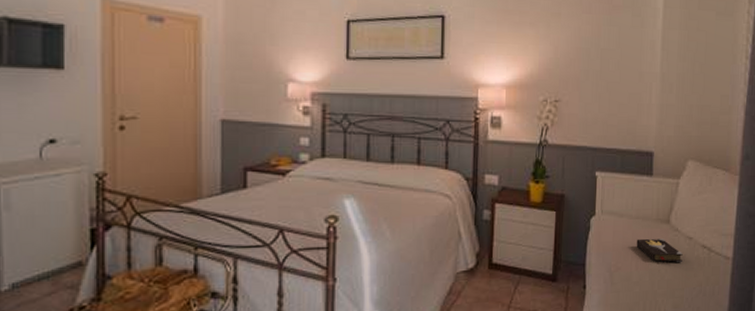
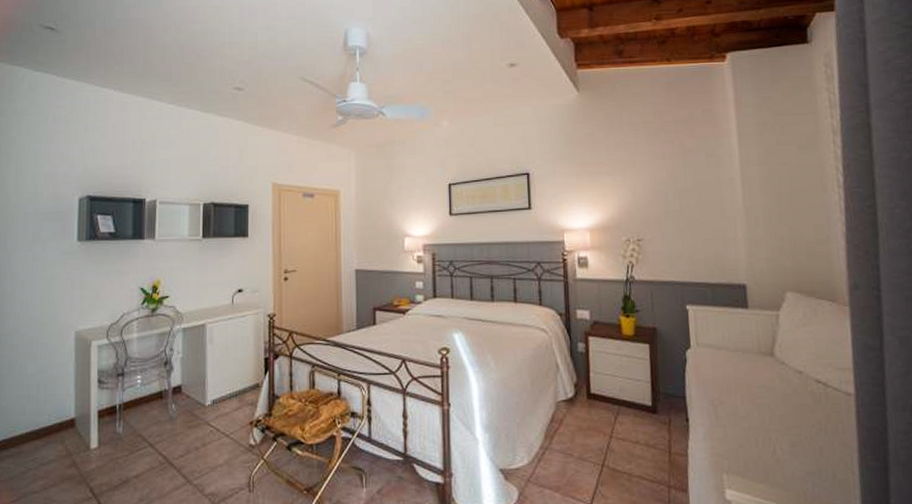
hardback book: present [636,238,683,263] -> none [738,372,795,399]

